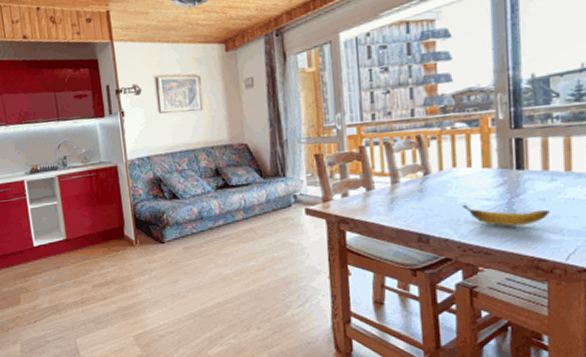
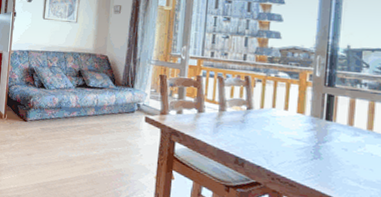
banana: present [462,204,550,226] -> none [276,140,350,169]

